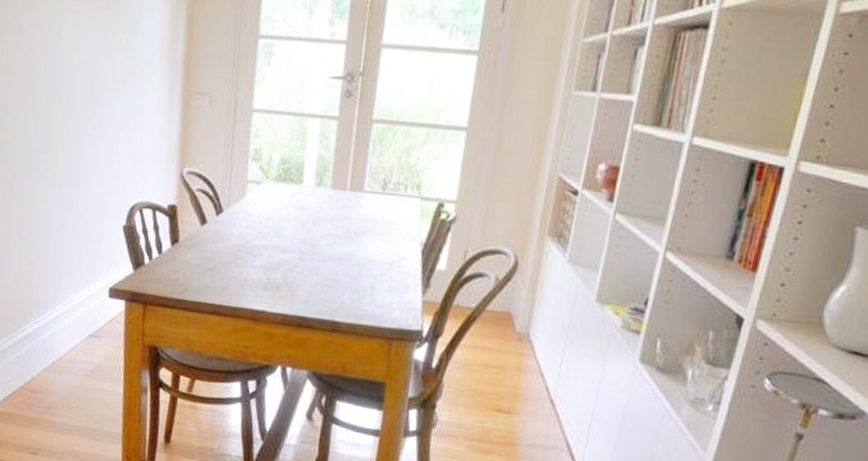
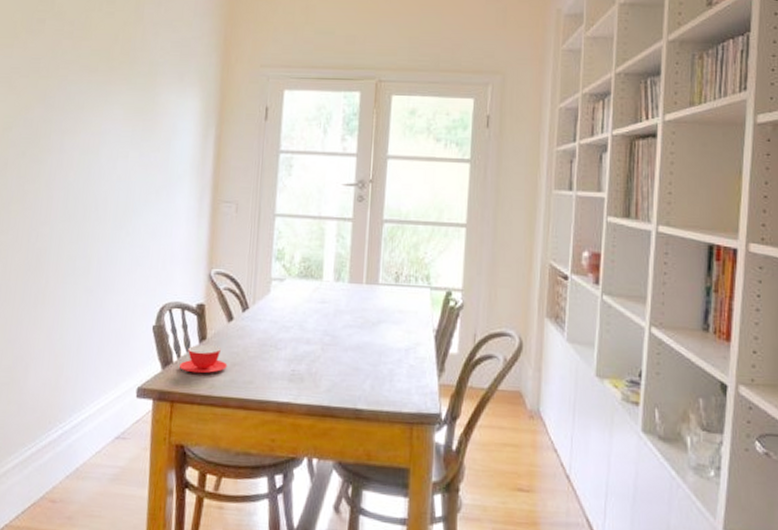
teacup: none [152,247,201,277] -> present [180,344,228,374]

